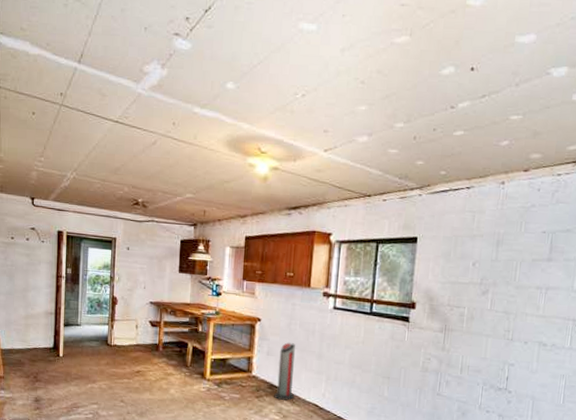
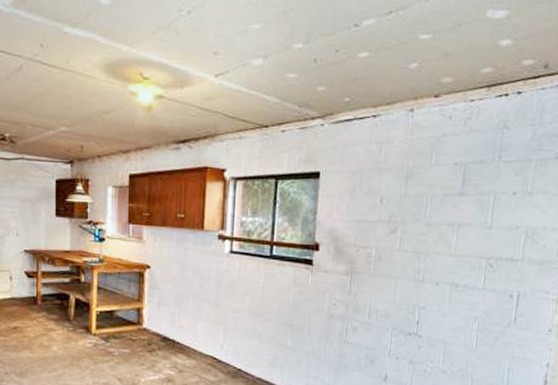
air purifier: present [274,342,295,401] -> none [168,291,191,354]

